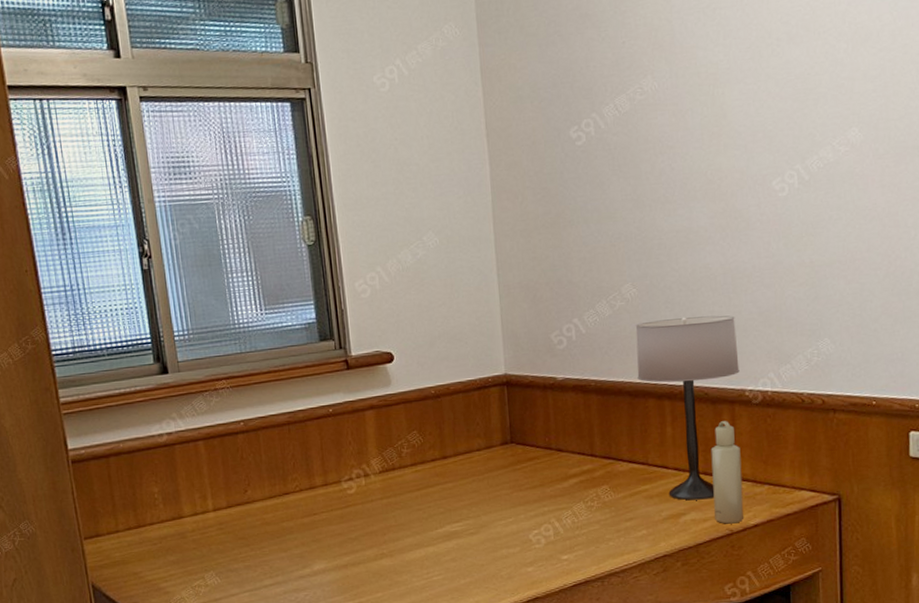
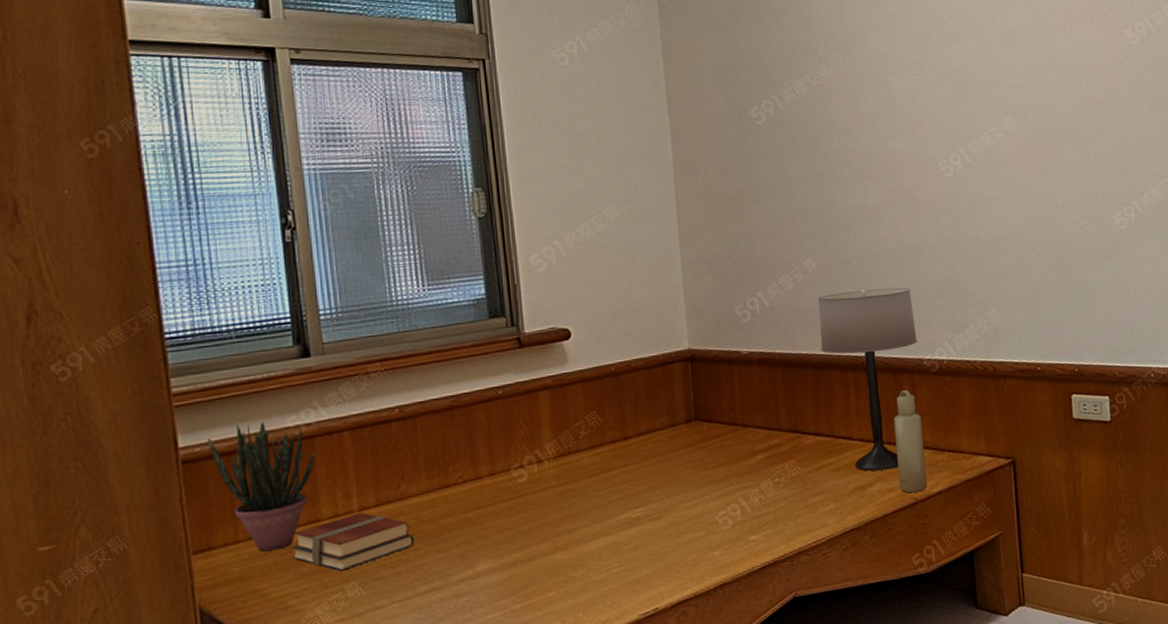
potted plant: none [91,429,177,541] -> present [208,421,316,552]
books: none [161,512,260,562] -> present [292,512,414,571]

